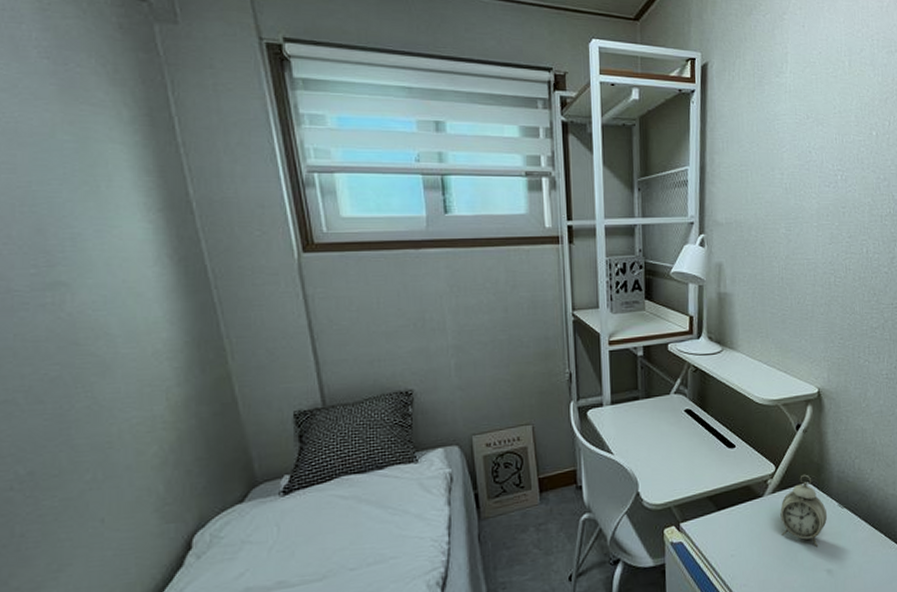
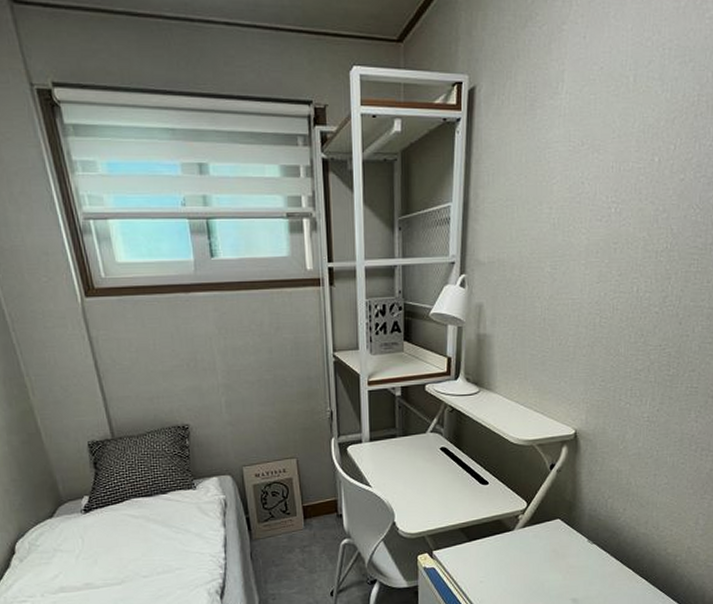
alarm clock: present [780,474,828,546] -> none [530,511,577,578]

